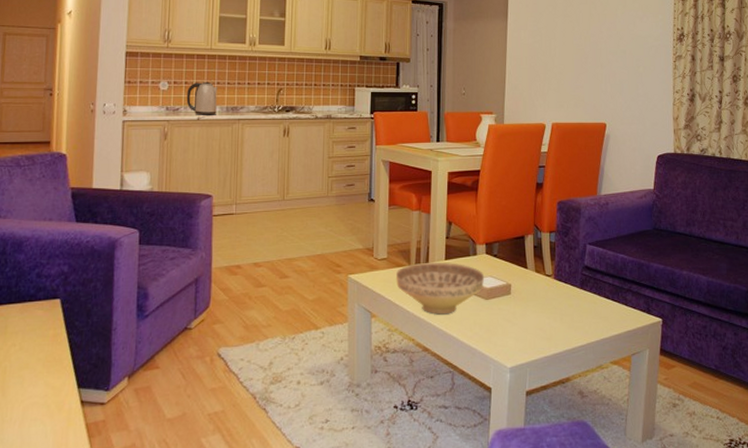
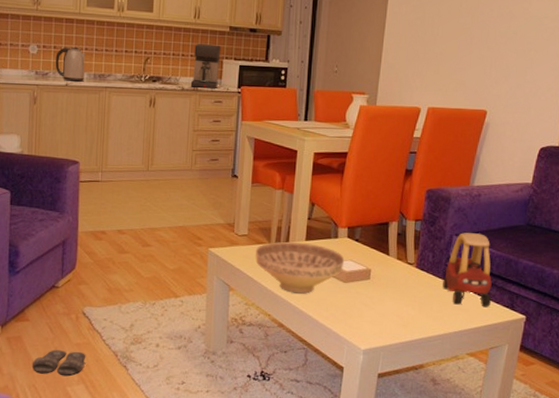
slippers: none [163,397,222,426] -> present [33,350,86,376]
coffee maker: none [324,73,352,116] -> present [190,43,221,89]
toy car: none [581,241,628,313] -> present [443,233,492,307]

